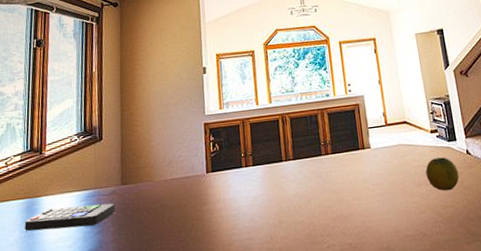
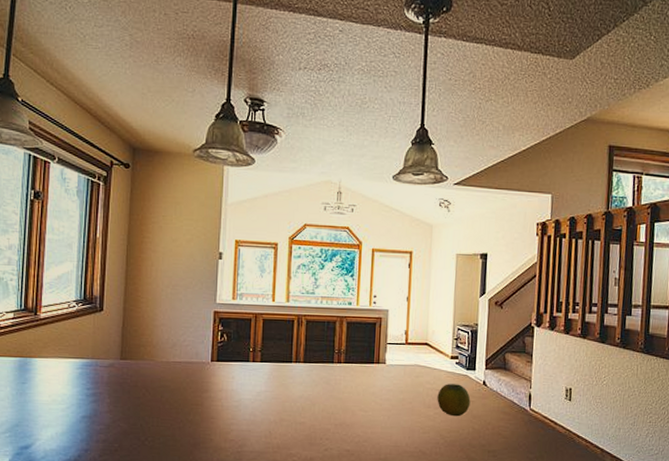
remote control: present [24,203,115,231] -> none [16,371,112,394]

